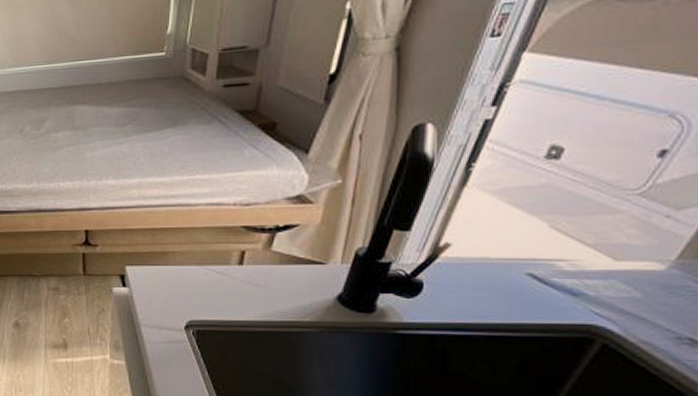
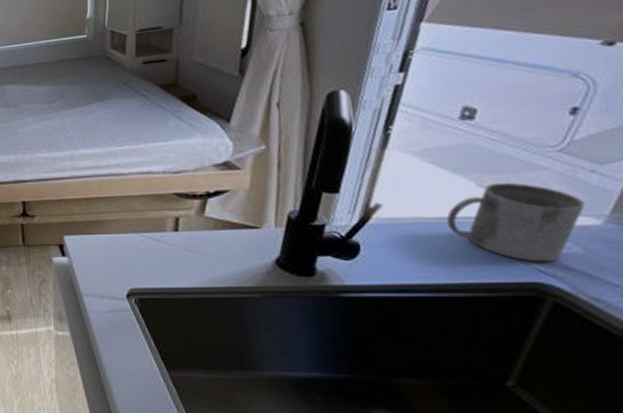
mug: none [512,225,653,305] -> present [446,182,585,262]

